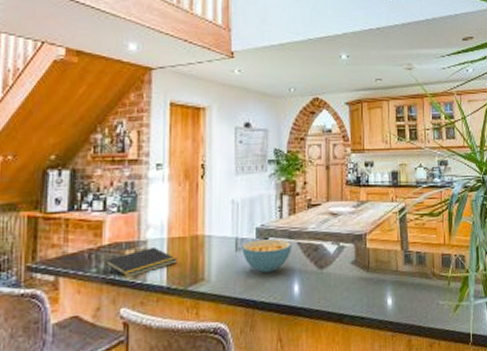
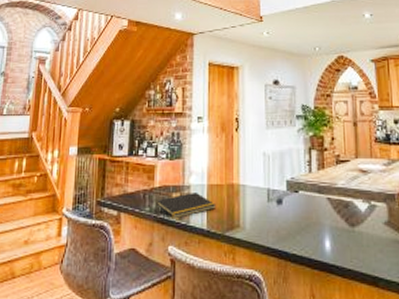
cereal bowl: present [242,239,291,273] -> none [273,192,322,226]

